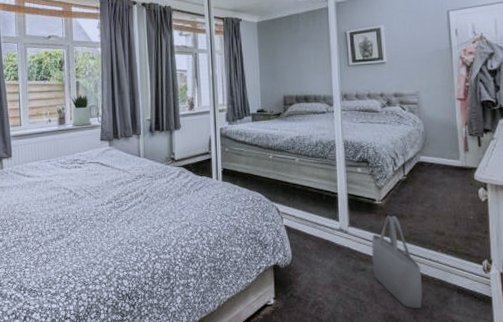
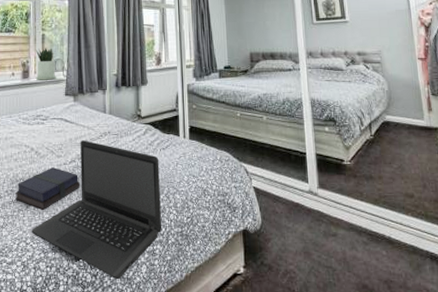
book: none [56,208,118,247] -> present [15,167,81,210]
laptop: none [72,183,196,309] -> present [31,140,163,280]
shopping bag: present [371,215,423,308] -> none [341,176,396,277]

